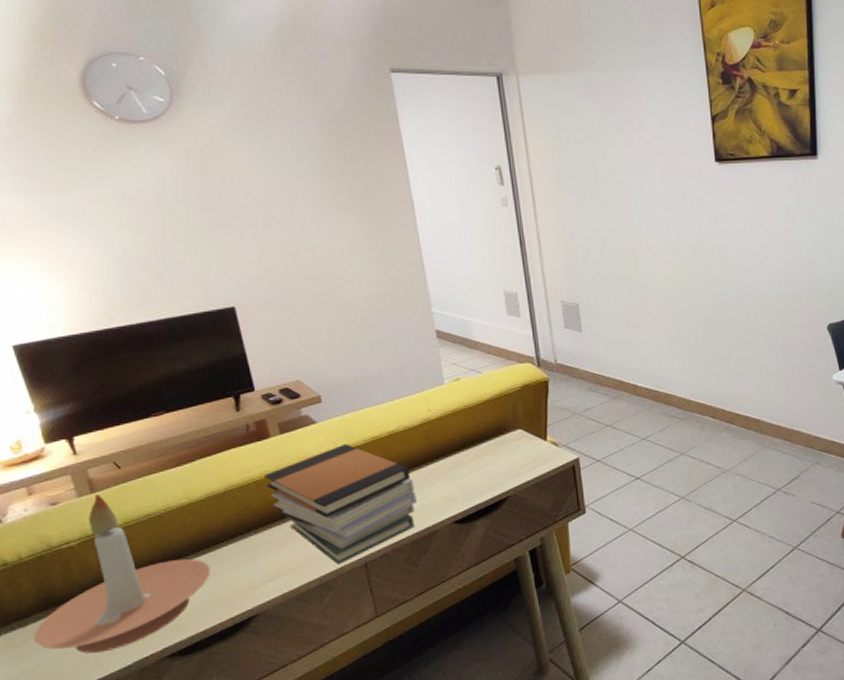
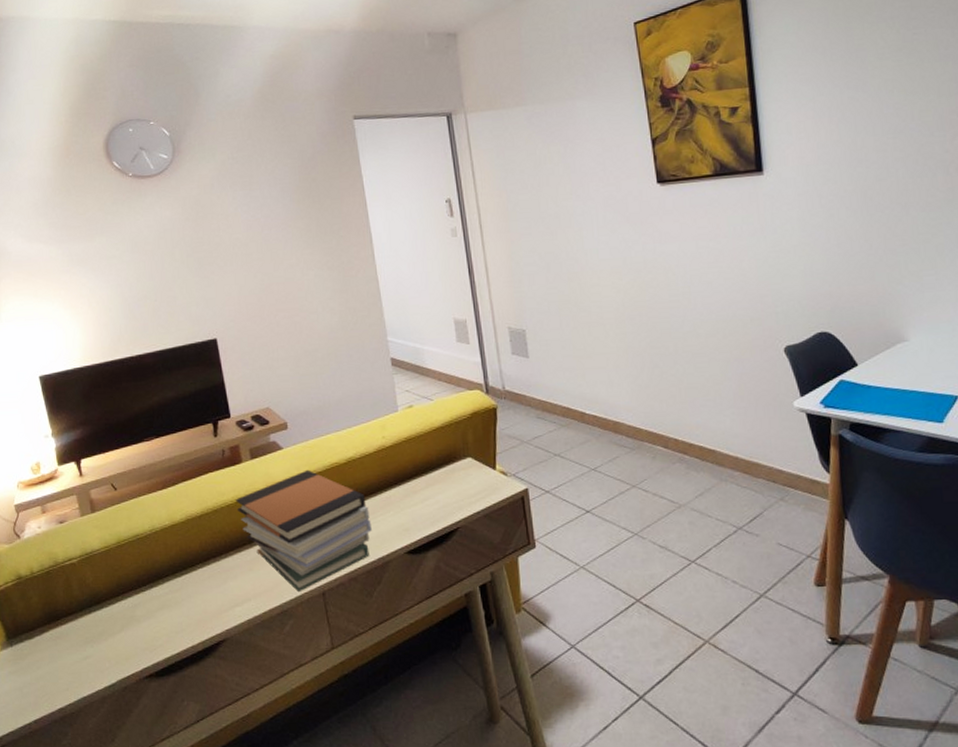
candle holder: present [33,494,210,654] -> none [37,514,186,669]

